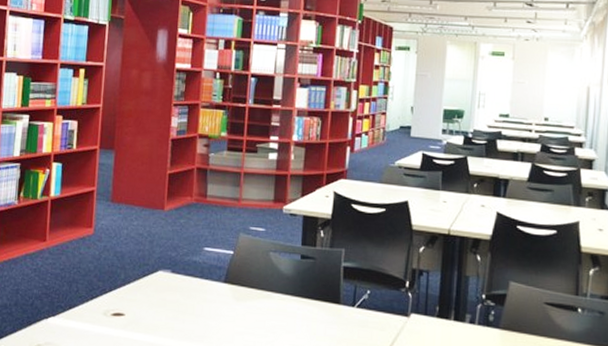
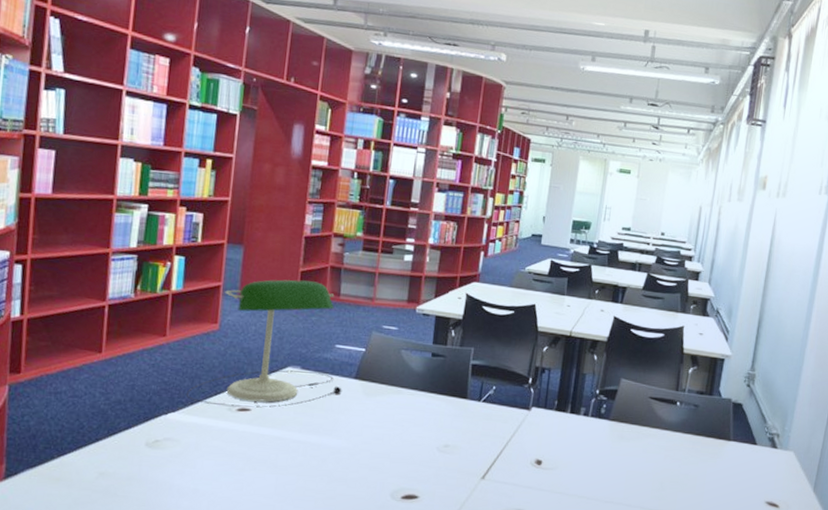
desk lamp: none [64,182,212,313] -> present [186,279,342,408]

